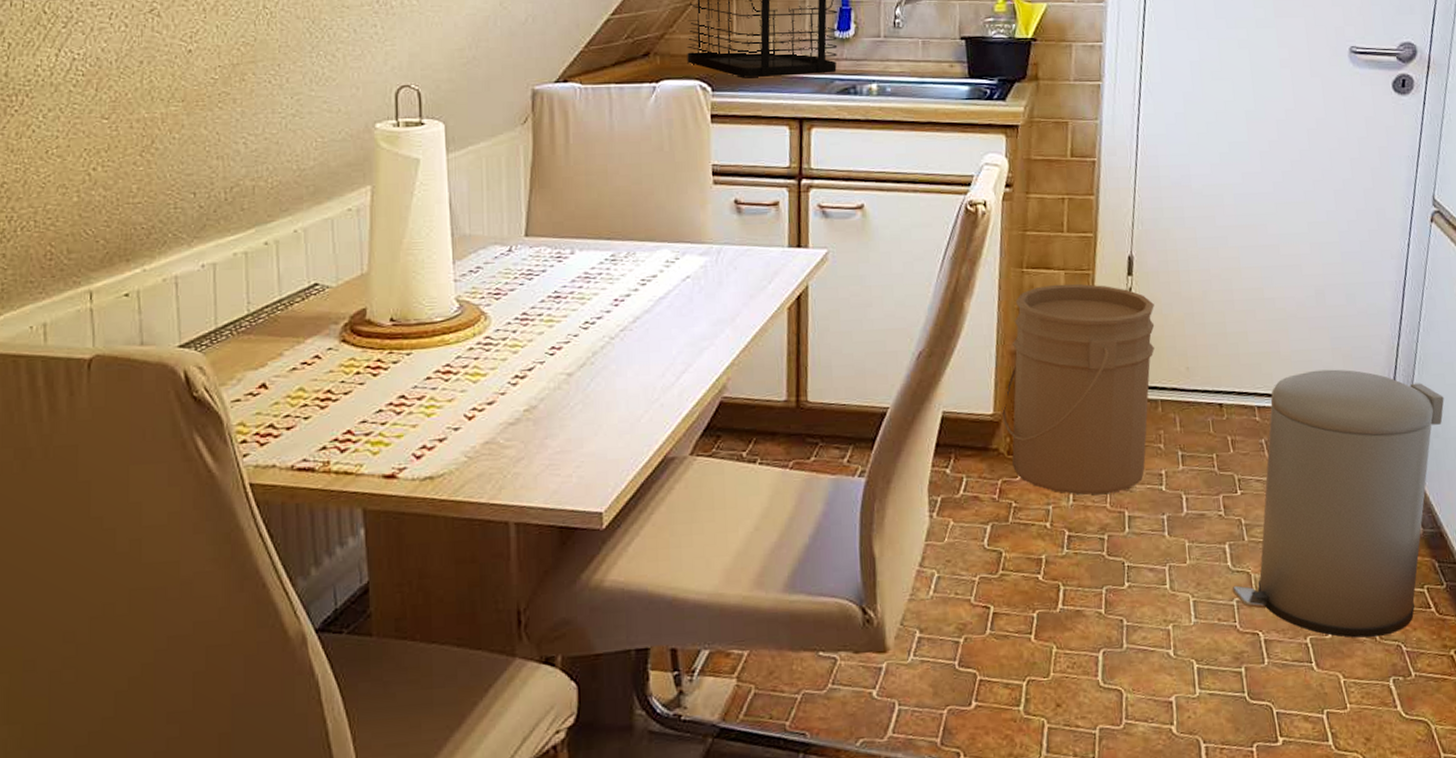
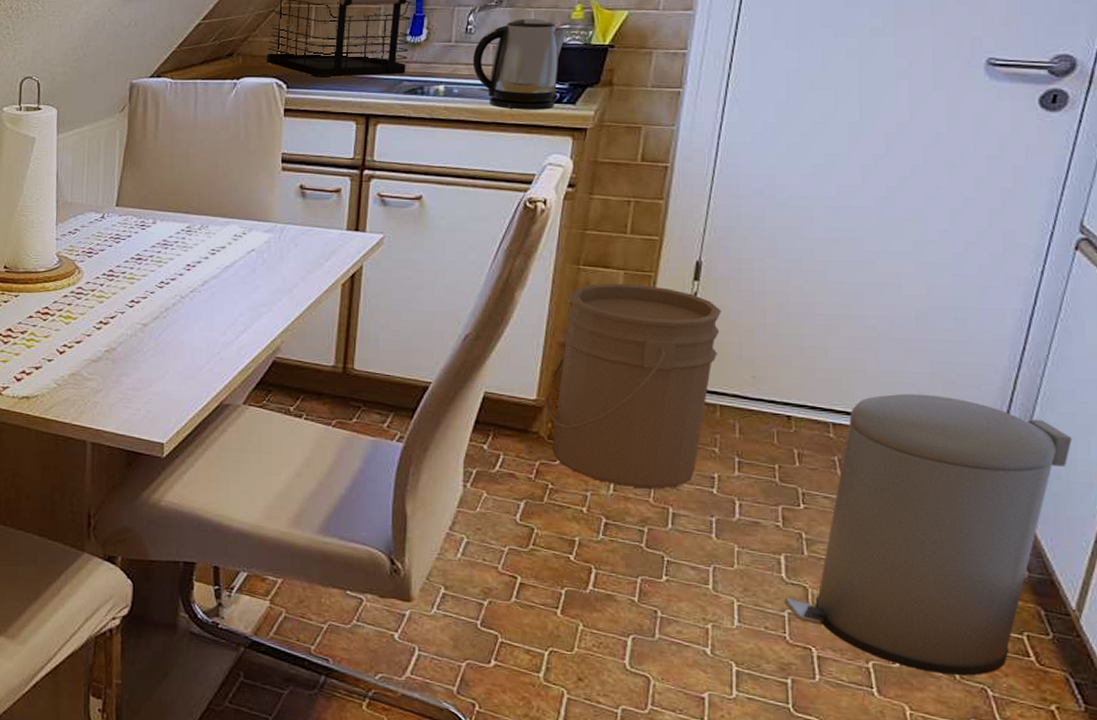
kettle: none [902,11,992,109] -> present [472,18,567,111]

